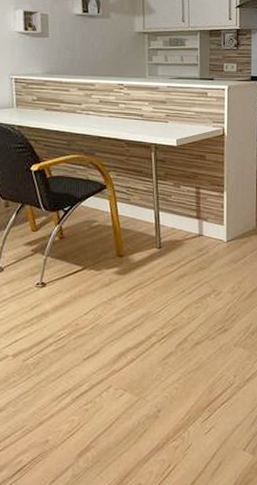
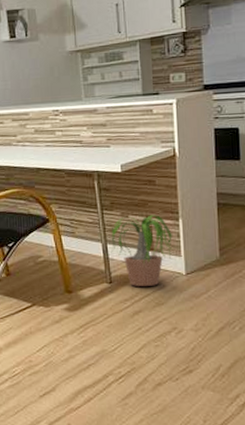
potted plant: none [160,186,219,252] -> present [109,215,175,286]

